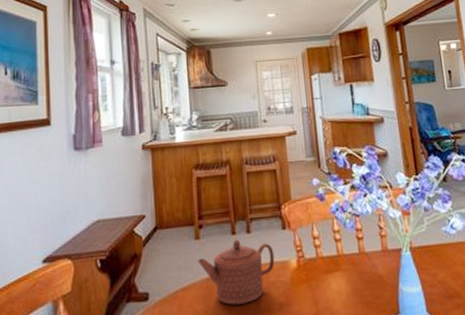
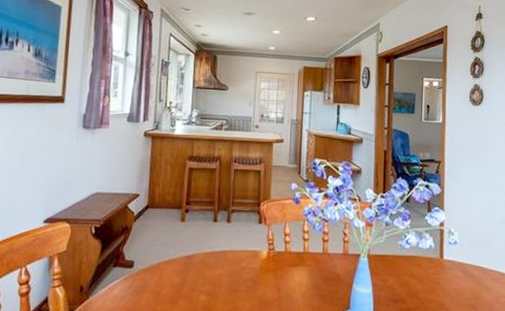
teapot: present [197,239,275,305] -> none [180,226,249,282]

